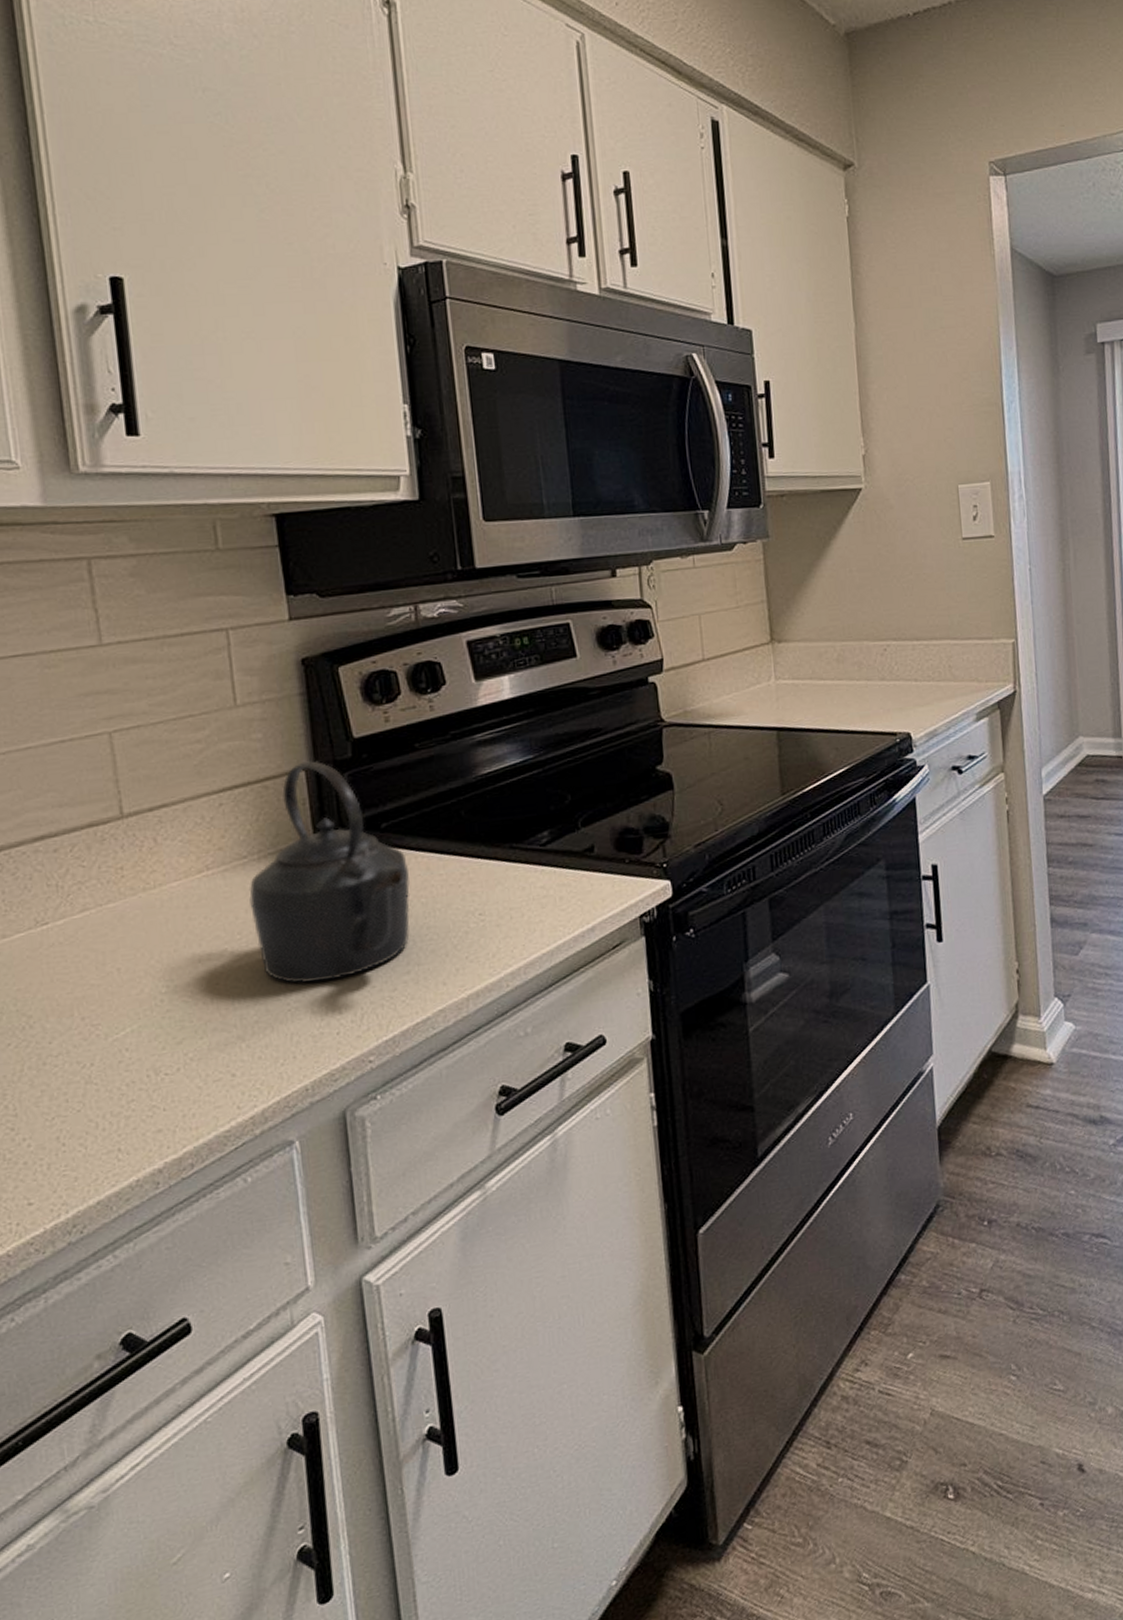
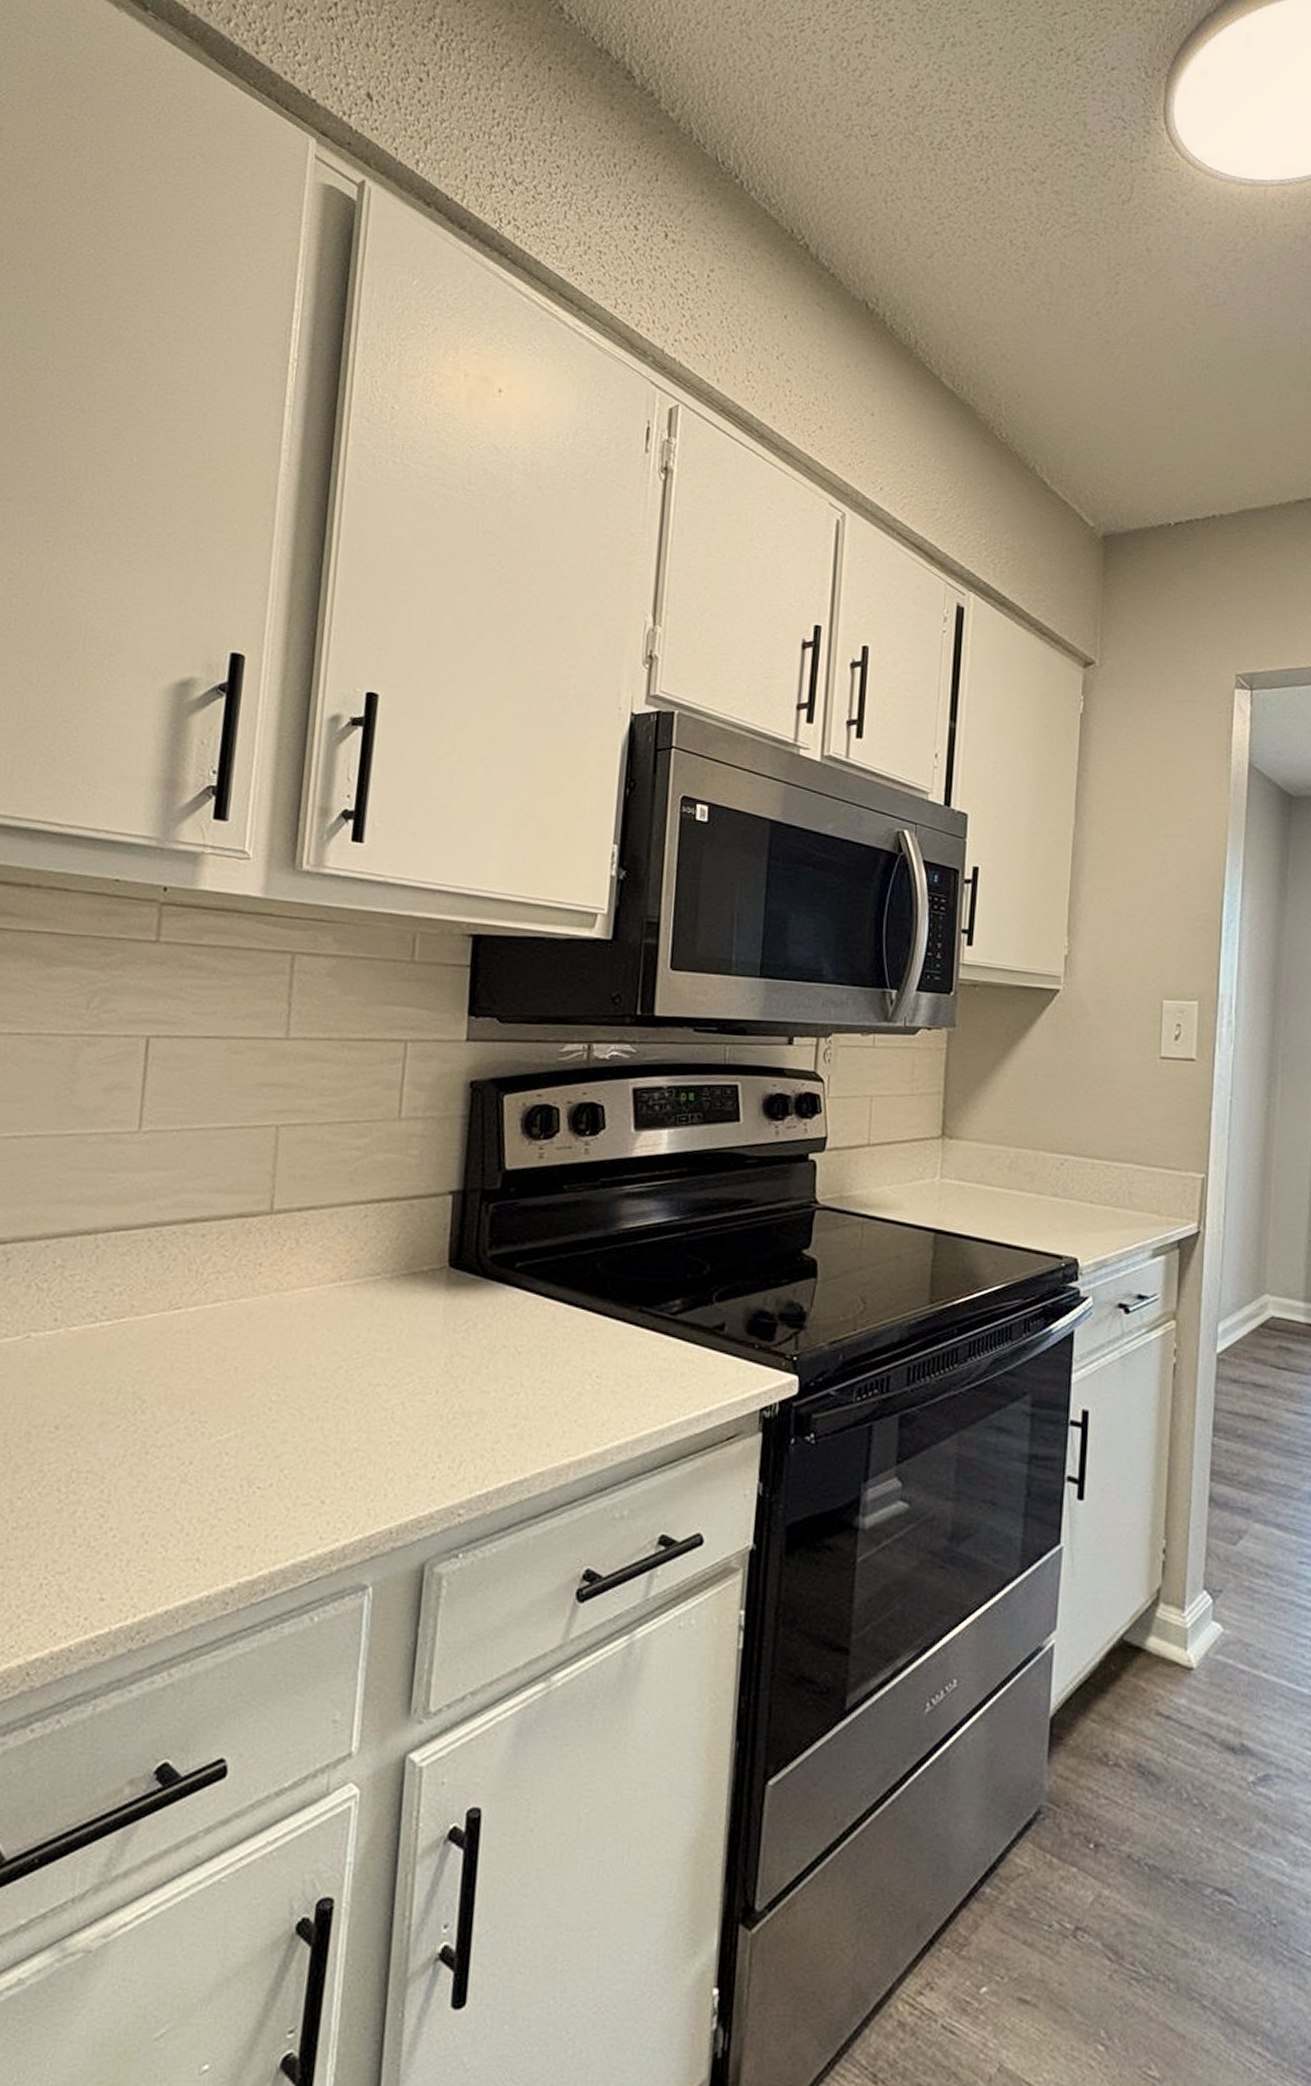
kettle: present [249,760,410,983] -> none [373,1186,534,1419]

